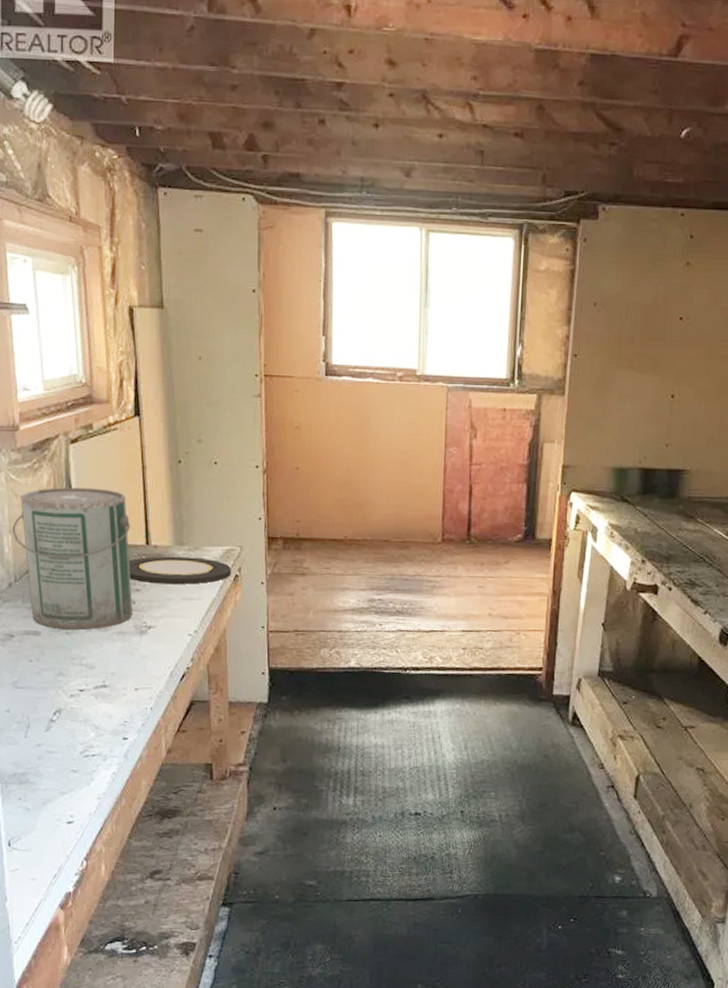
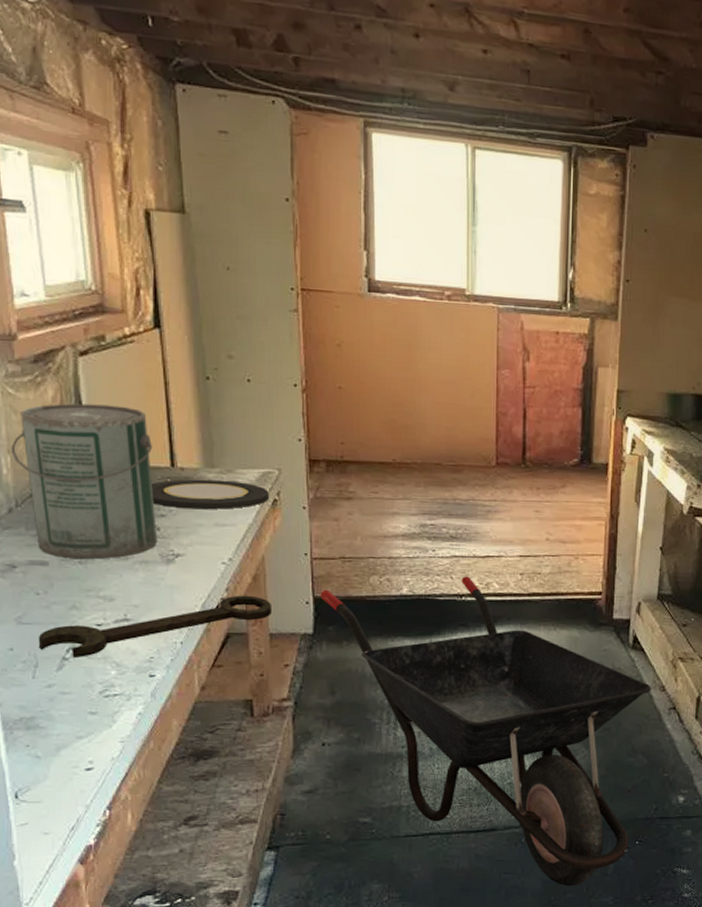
wrench: none [30,665,231,720] -> present [38,595,271,657]
wheelbarrow: none [275,650,590,960] -> present [320,576,651,887]

